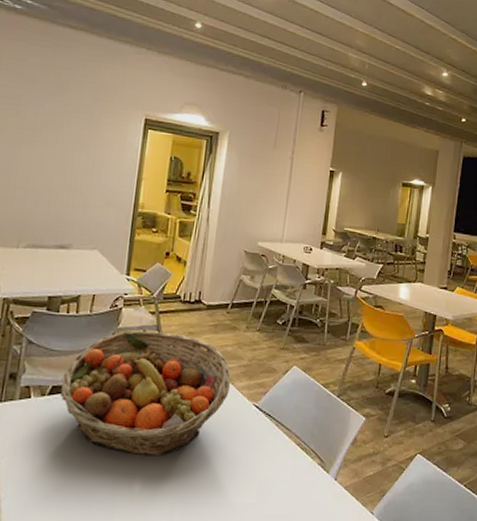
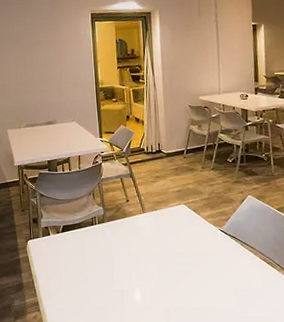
fruit basket: present [59,331,231,457] -> none [68,178,197,274]

